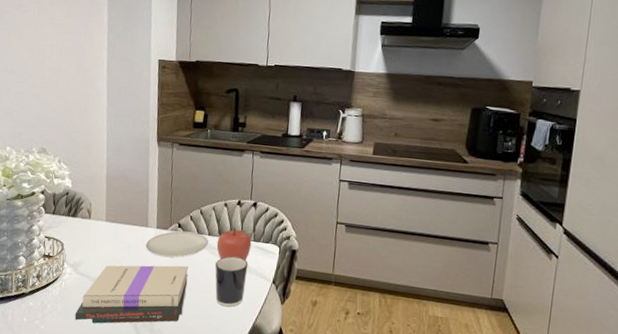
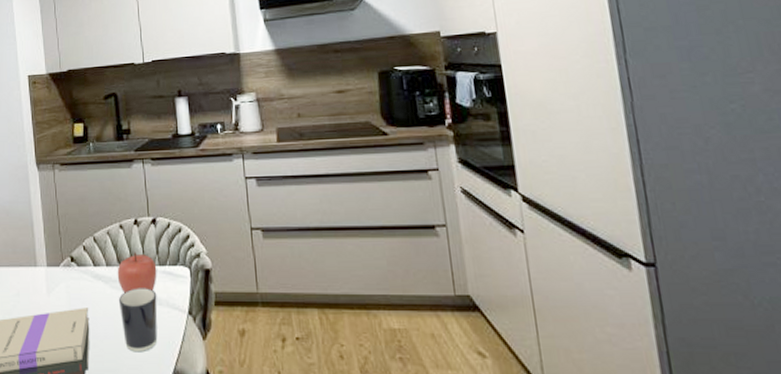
plate: present [145,231,209,258] -> none [36,265,108,300]

